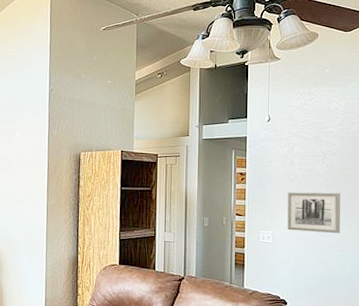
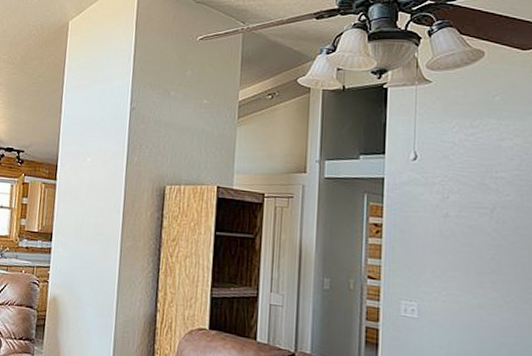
wall art: present [287,192,341,233] -> none [440,252,517,313]

